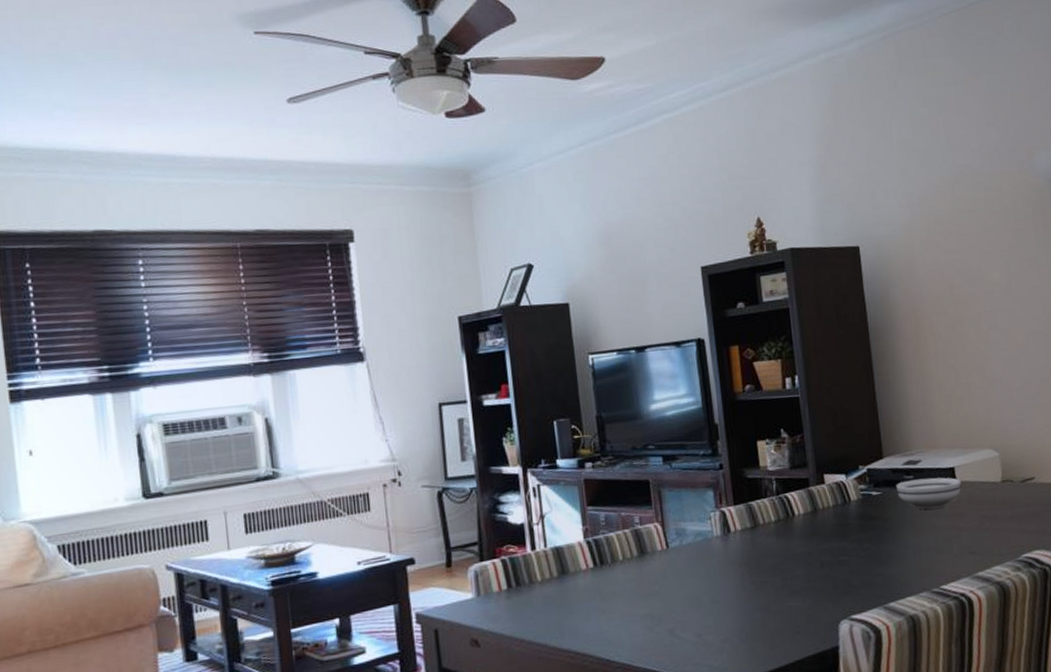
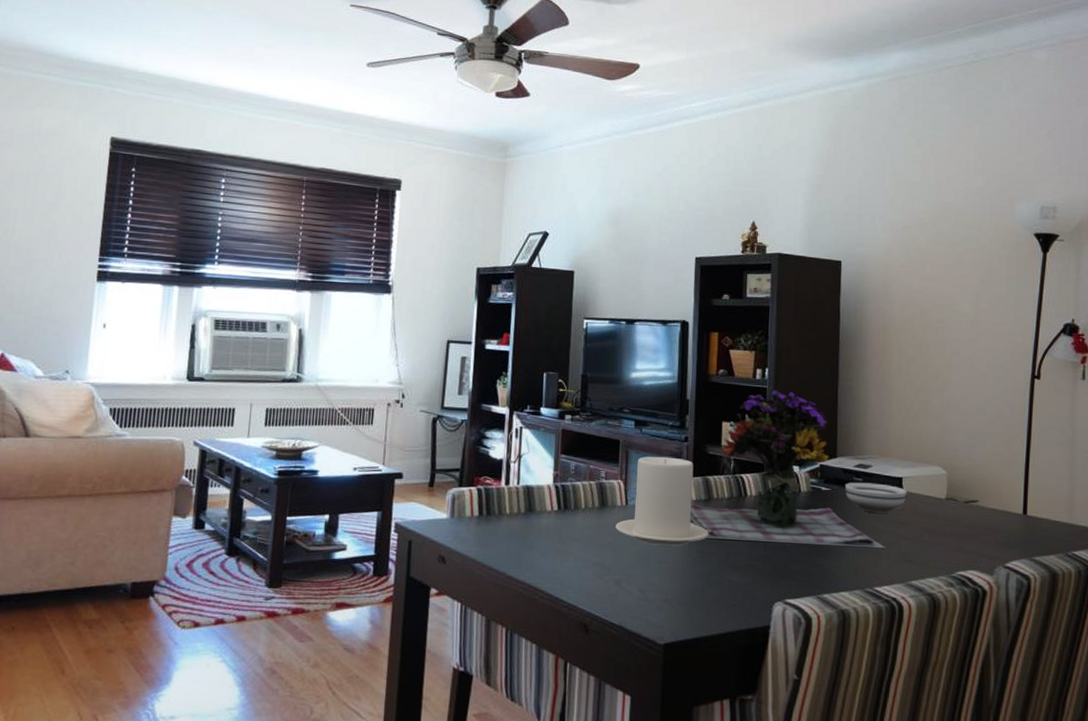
candle: none [659,488,761,585] -> present [615,456,709,546]
flower arrangement: none [737,394,947,568] -> present [690,386,886,549]

